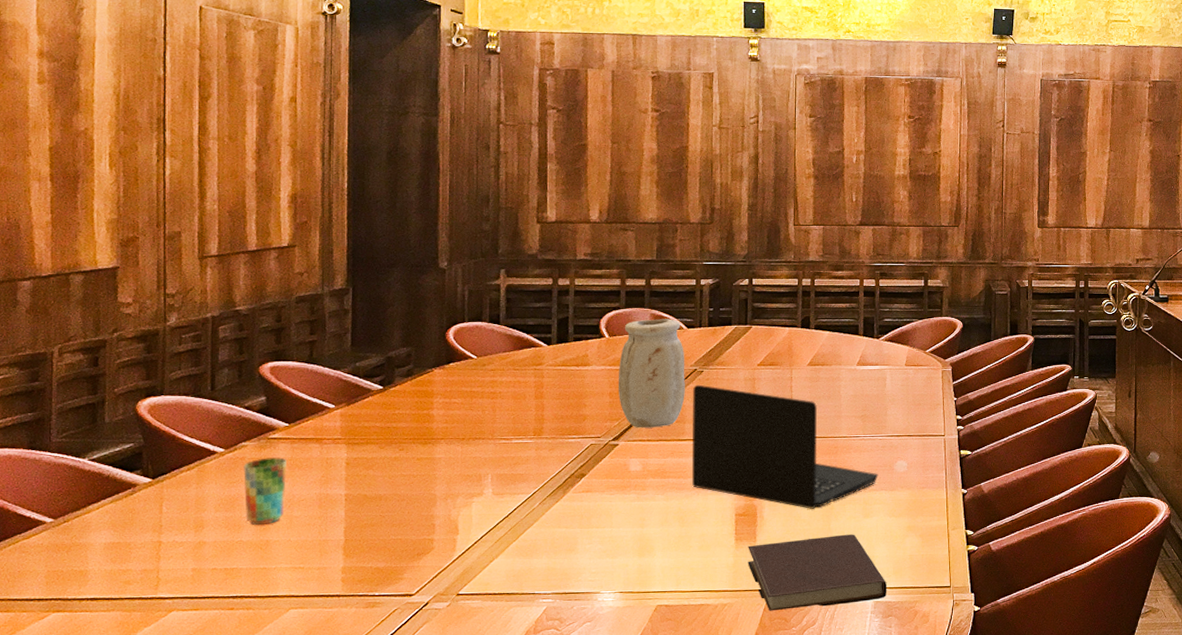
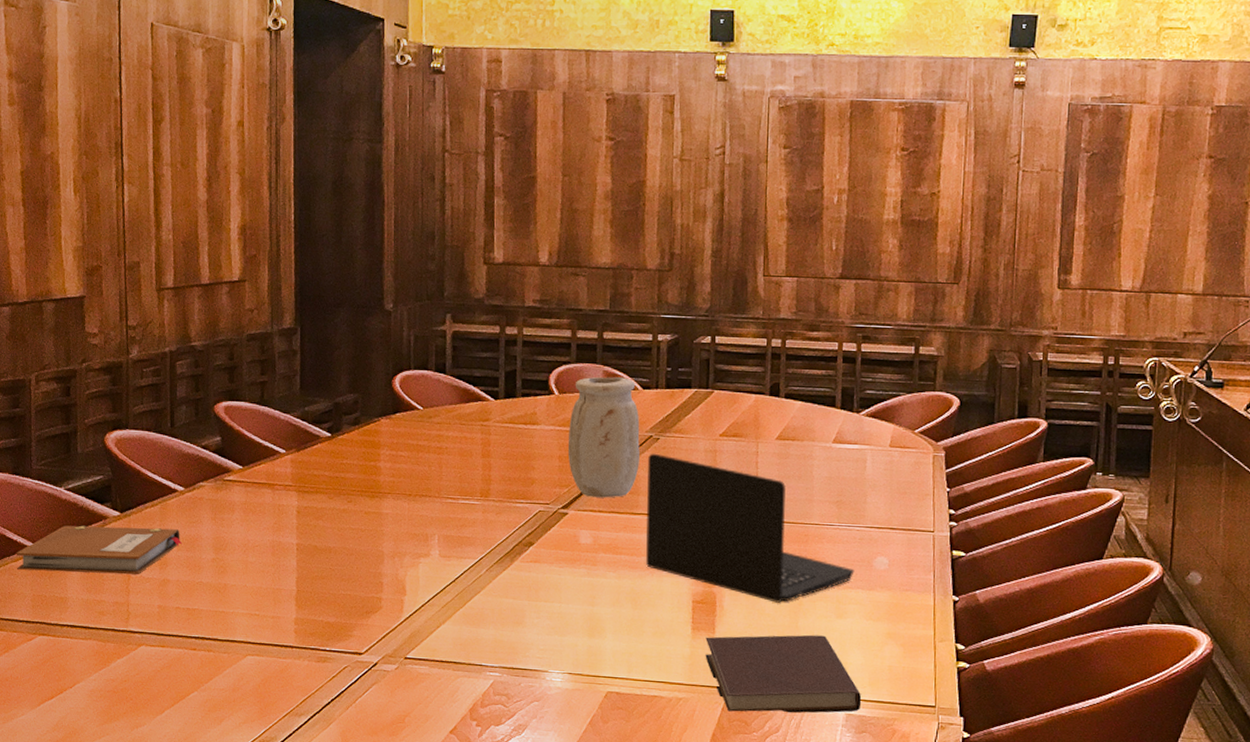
notebook: none [28,491,220,546] -> present [16,525,182,575]
cup: present [243,457,287,525] -> none [202,500,241,568]

